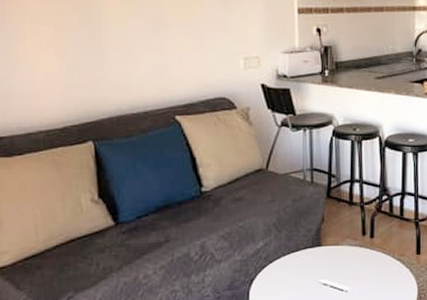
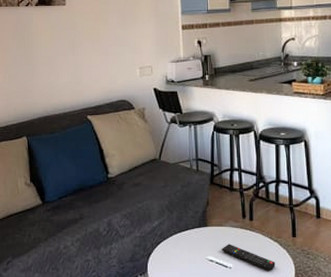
remote control: none [336,265,397,292] -> present [221,244,275,271]

